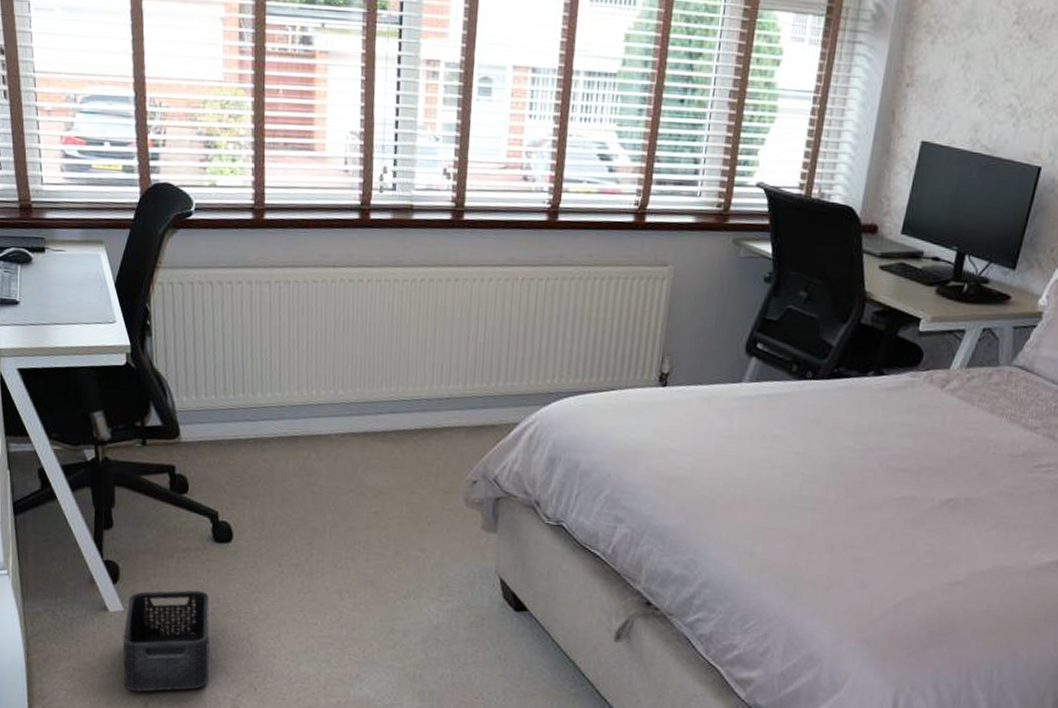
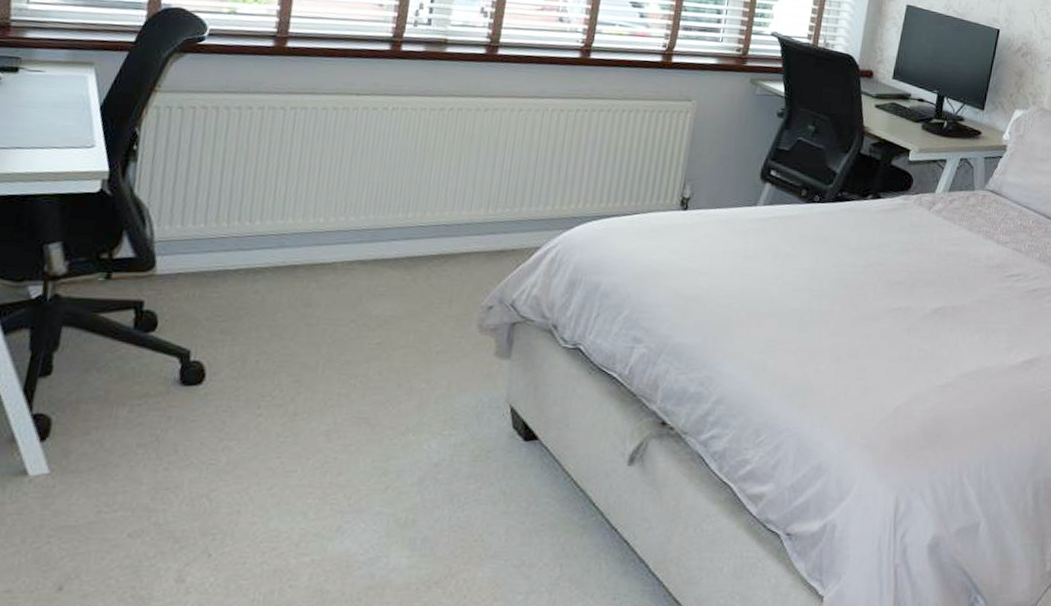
storage bin: present [123,590,210,692] -> none [33,442,165,573]

